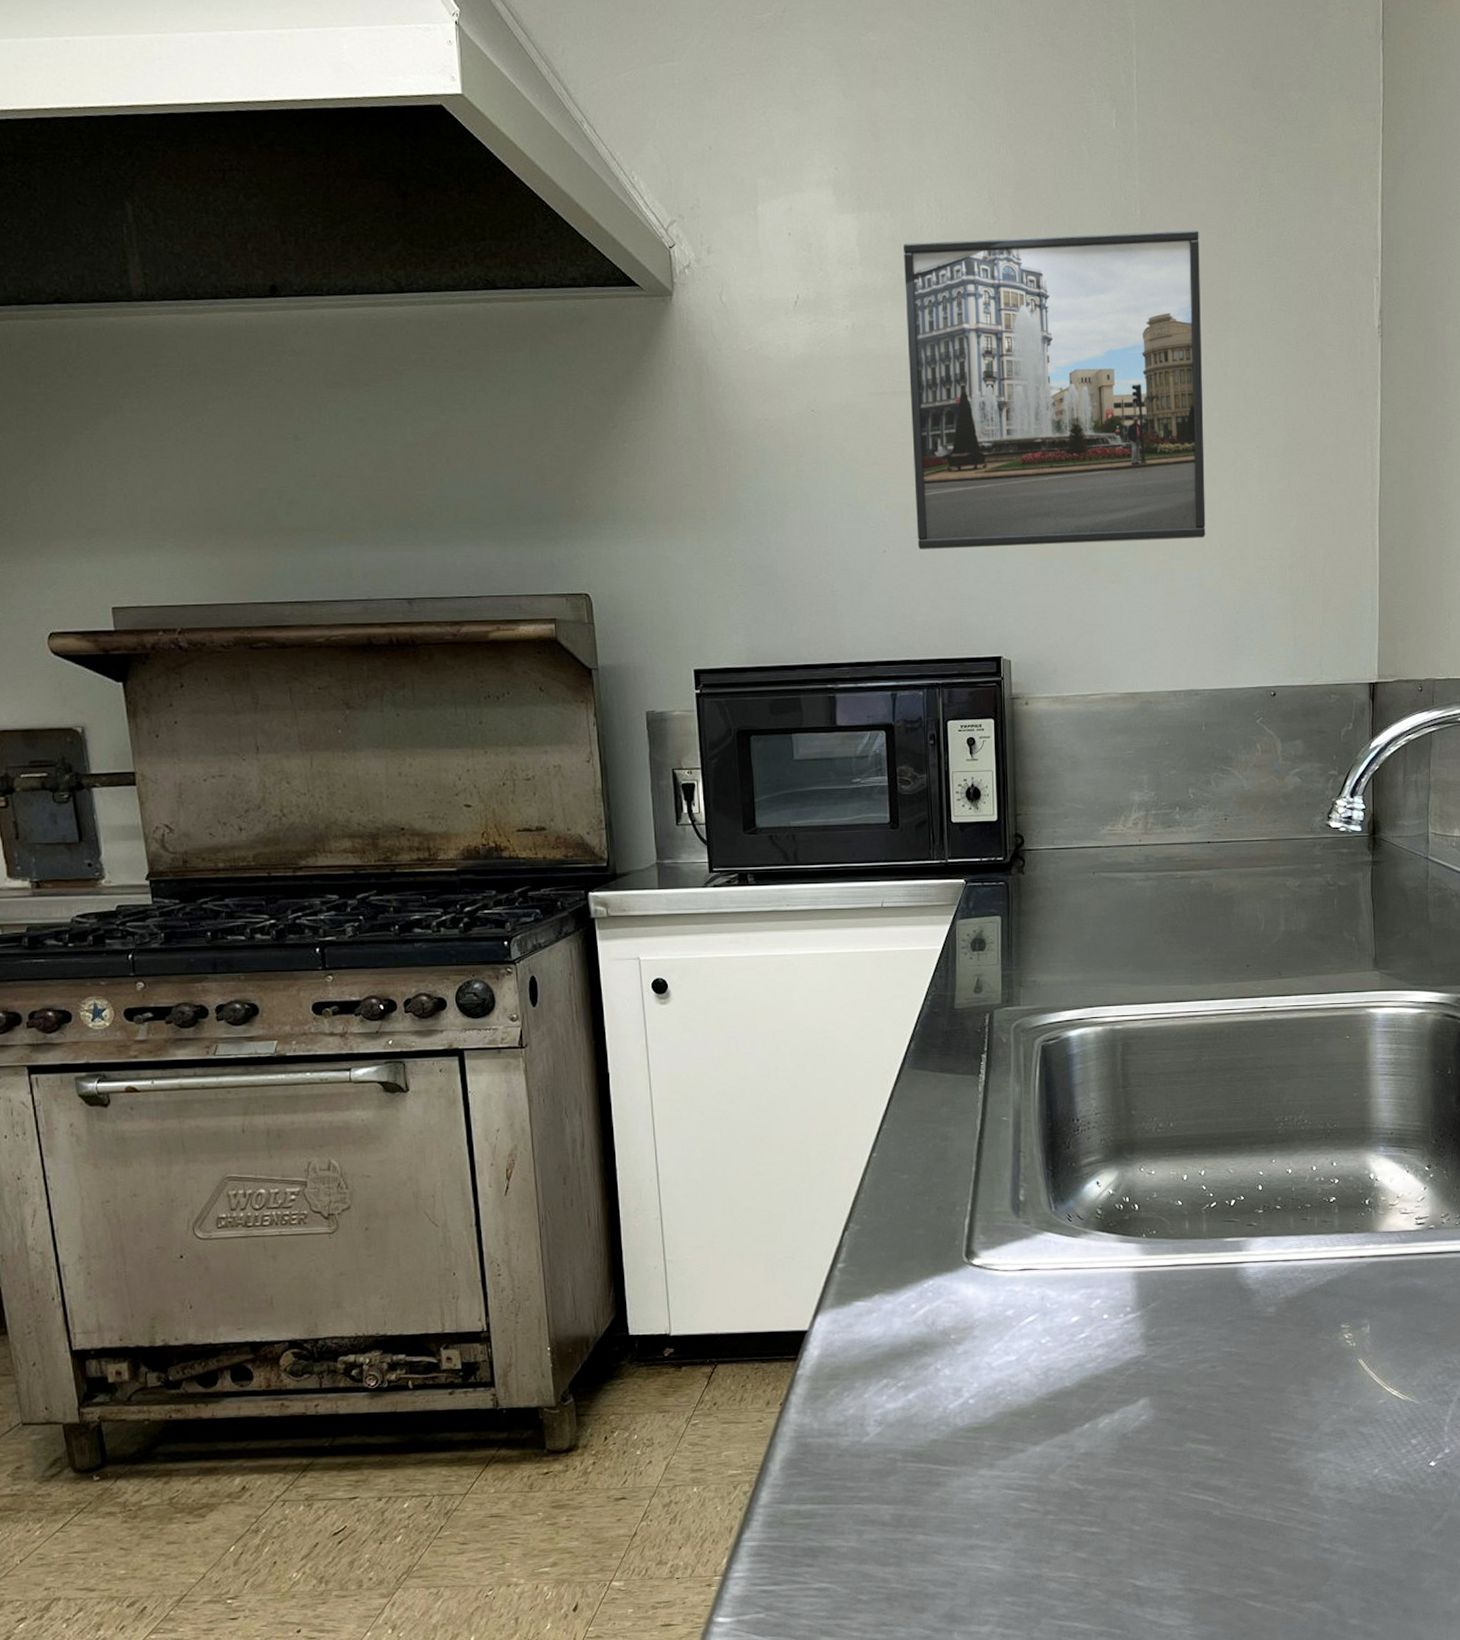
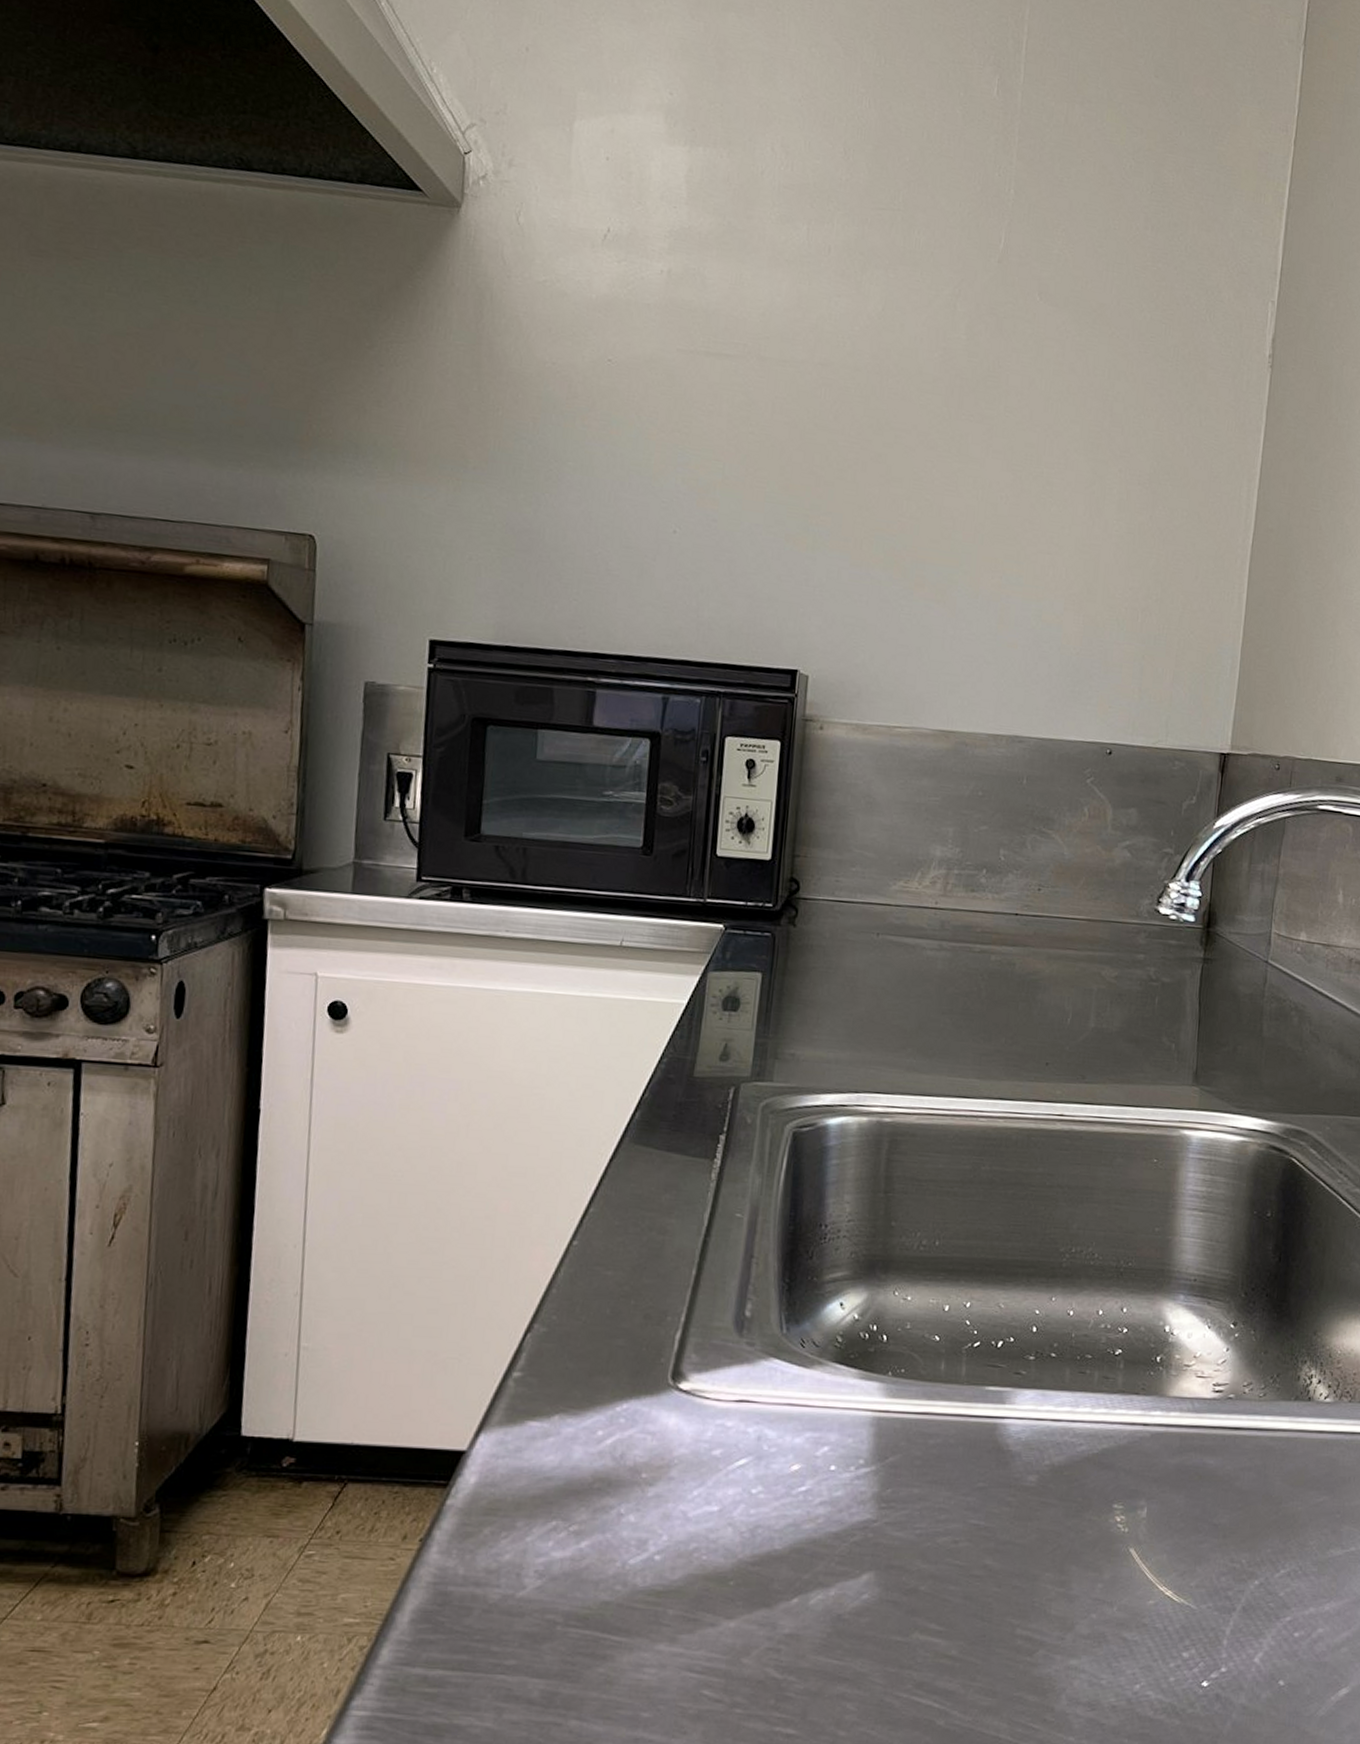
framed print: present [904,230,1206,550] -> none [715,188,1079,565]

